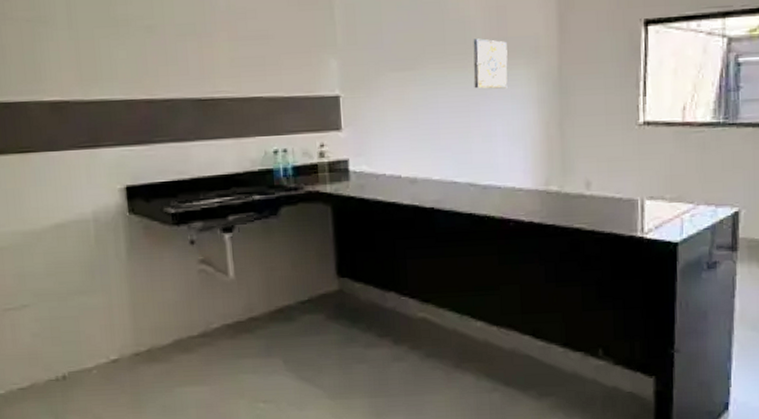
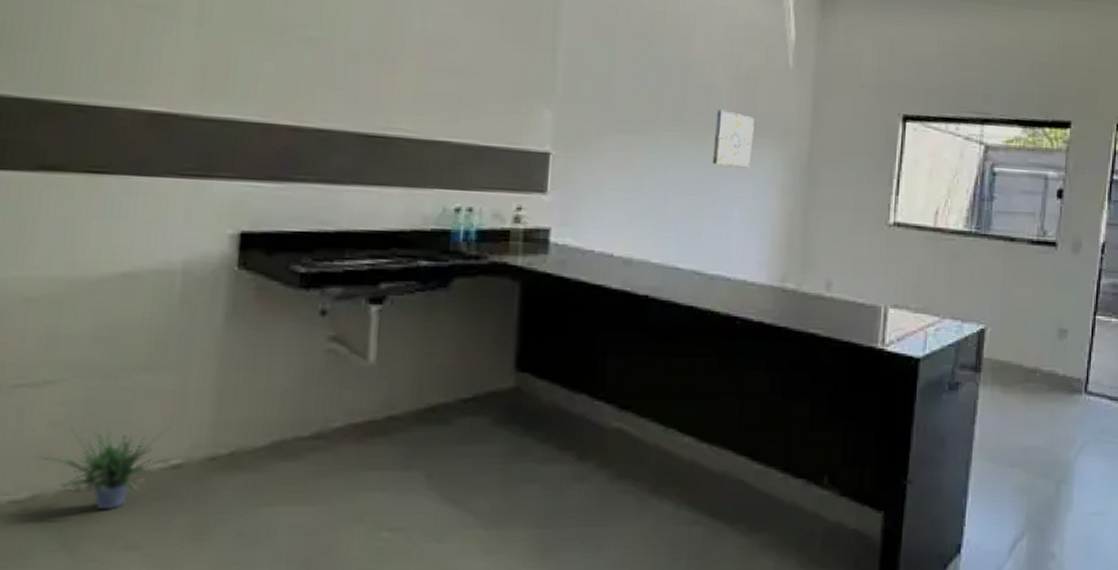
potted plant: none [28,333,118,392] -> present [37,424,184,509]

